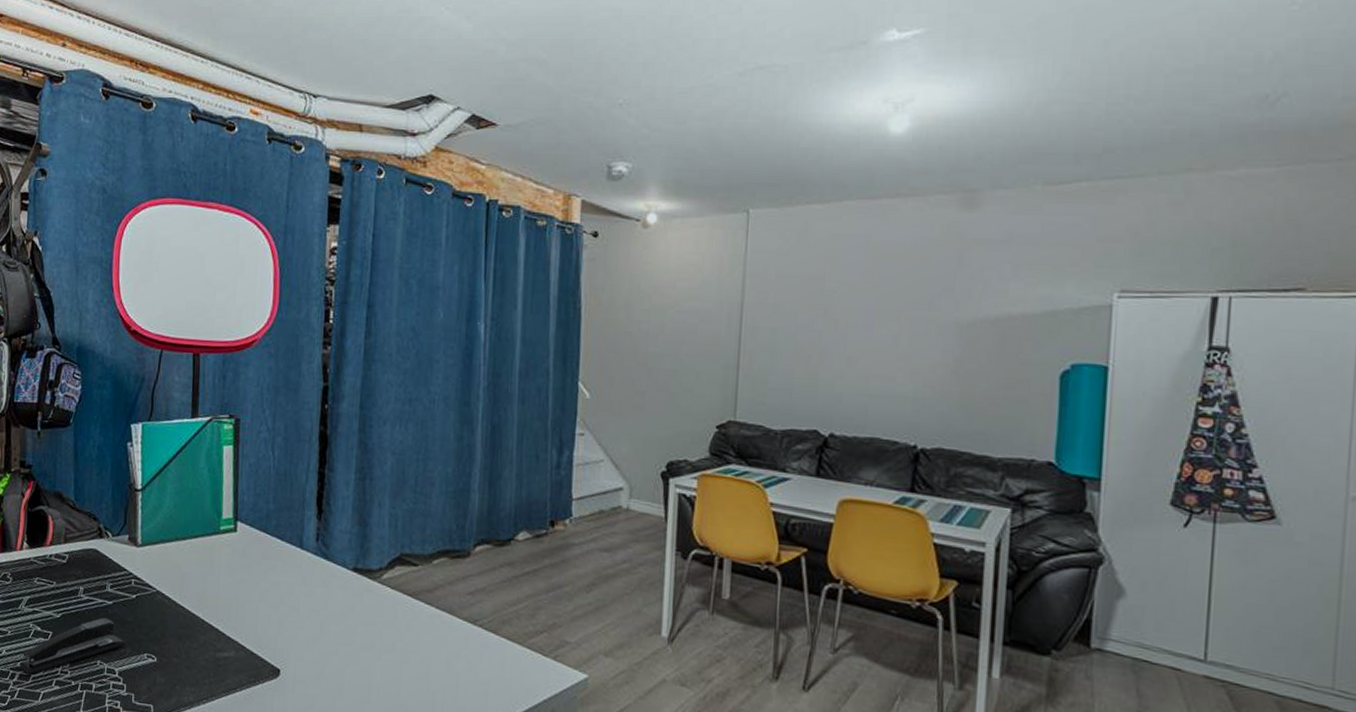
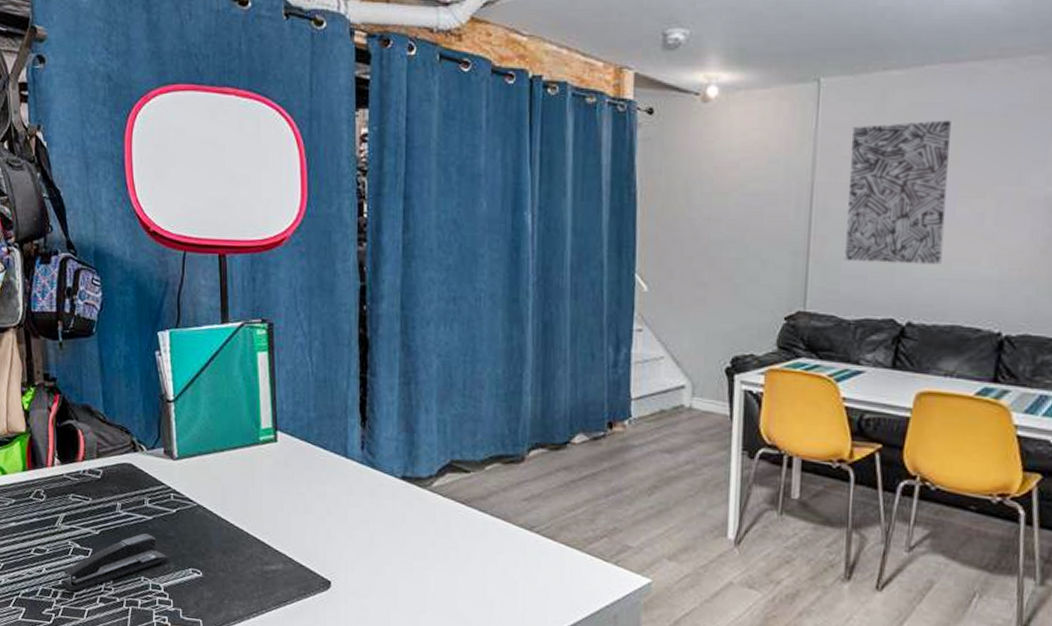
wall art: none [772,249,867,381] -> present [845,120,951,265]

